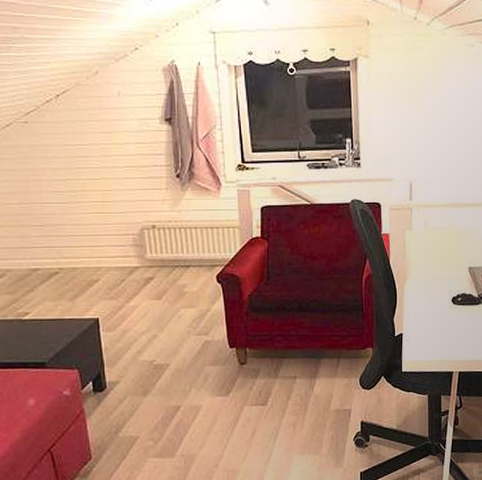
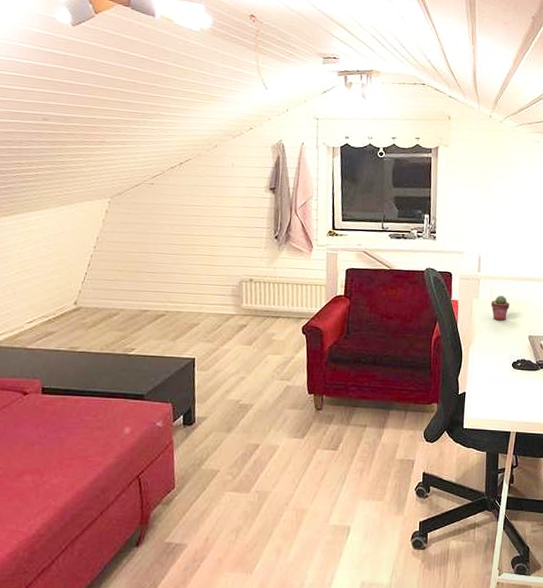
potted succulent: none [425,224,447,253] -> present [490,295,510,321]

